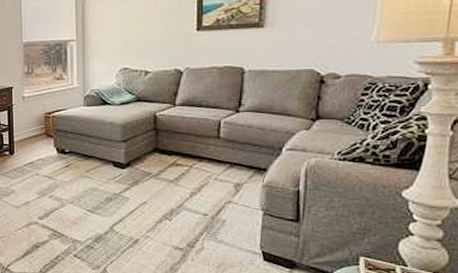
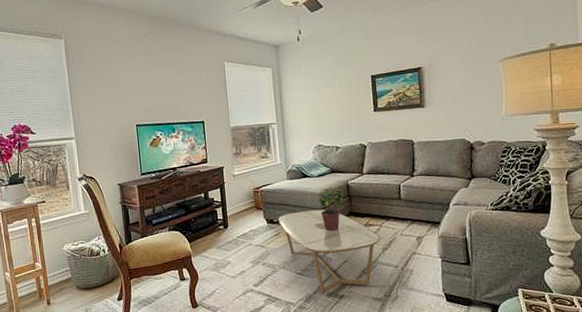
coffee table: none [70,142,190,236] -> present [278,209,381,295]
potted plant: none [118,117,151,168] -> present [318,186,345,232]

